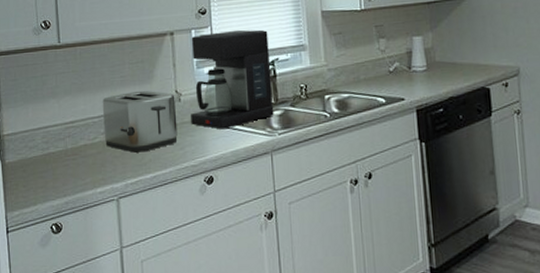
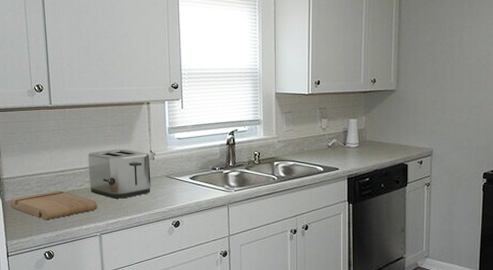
cutting board: none [11,145,114,184] -> present [10,190,98,220]
coffee maker: present [190,29,274,130] -> none [162,103,232,184]

